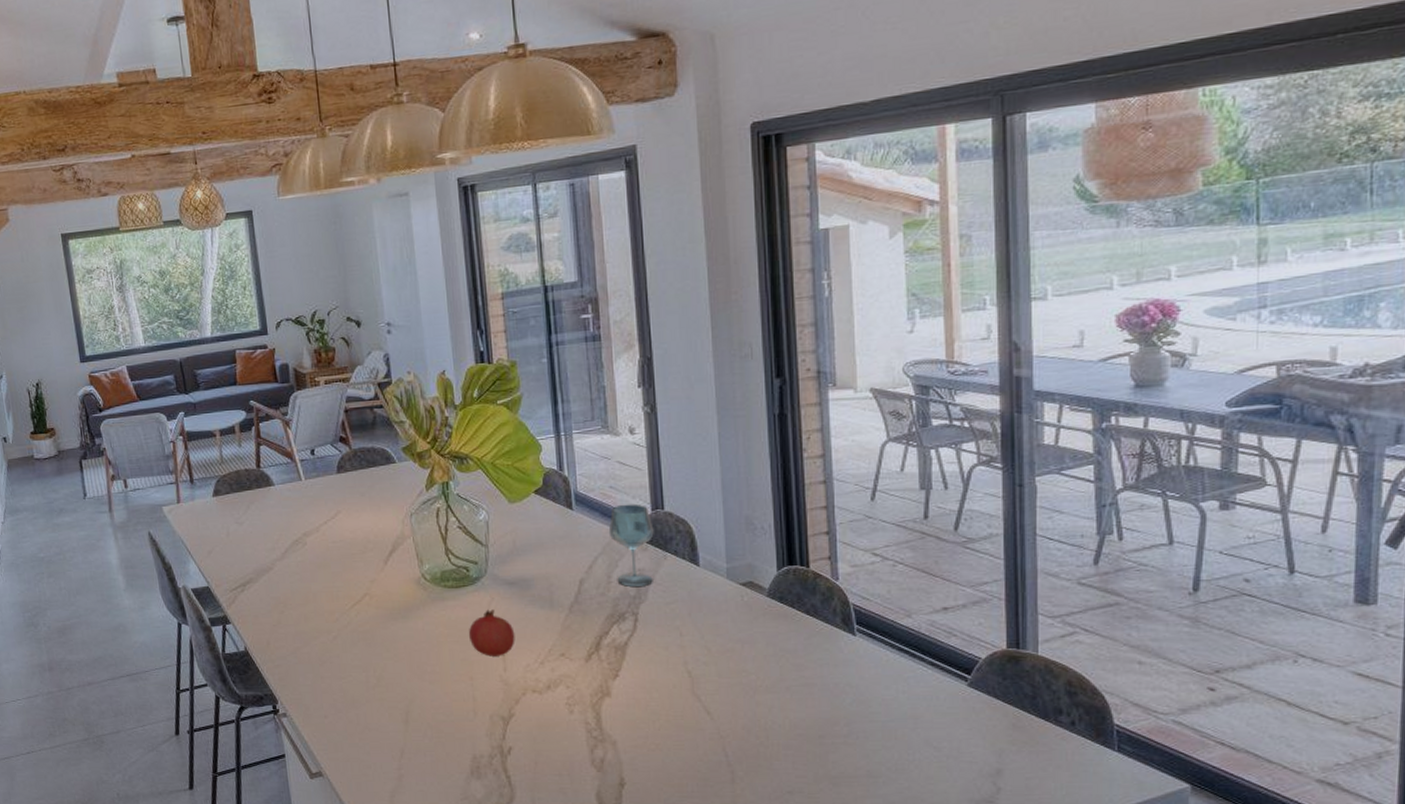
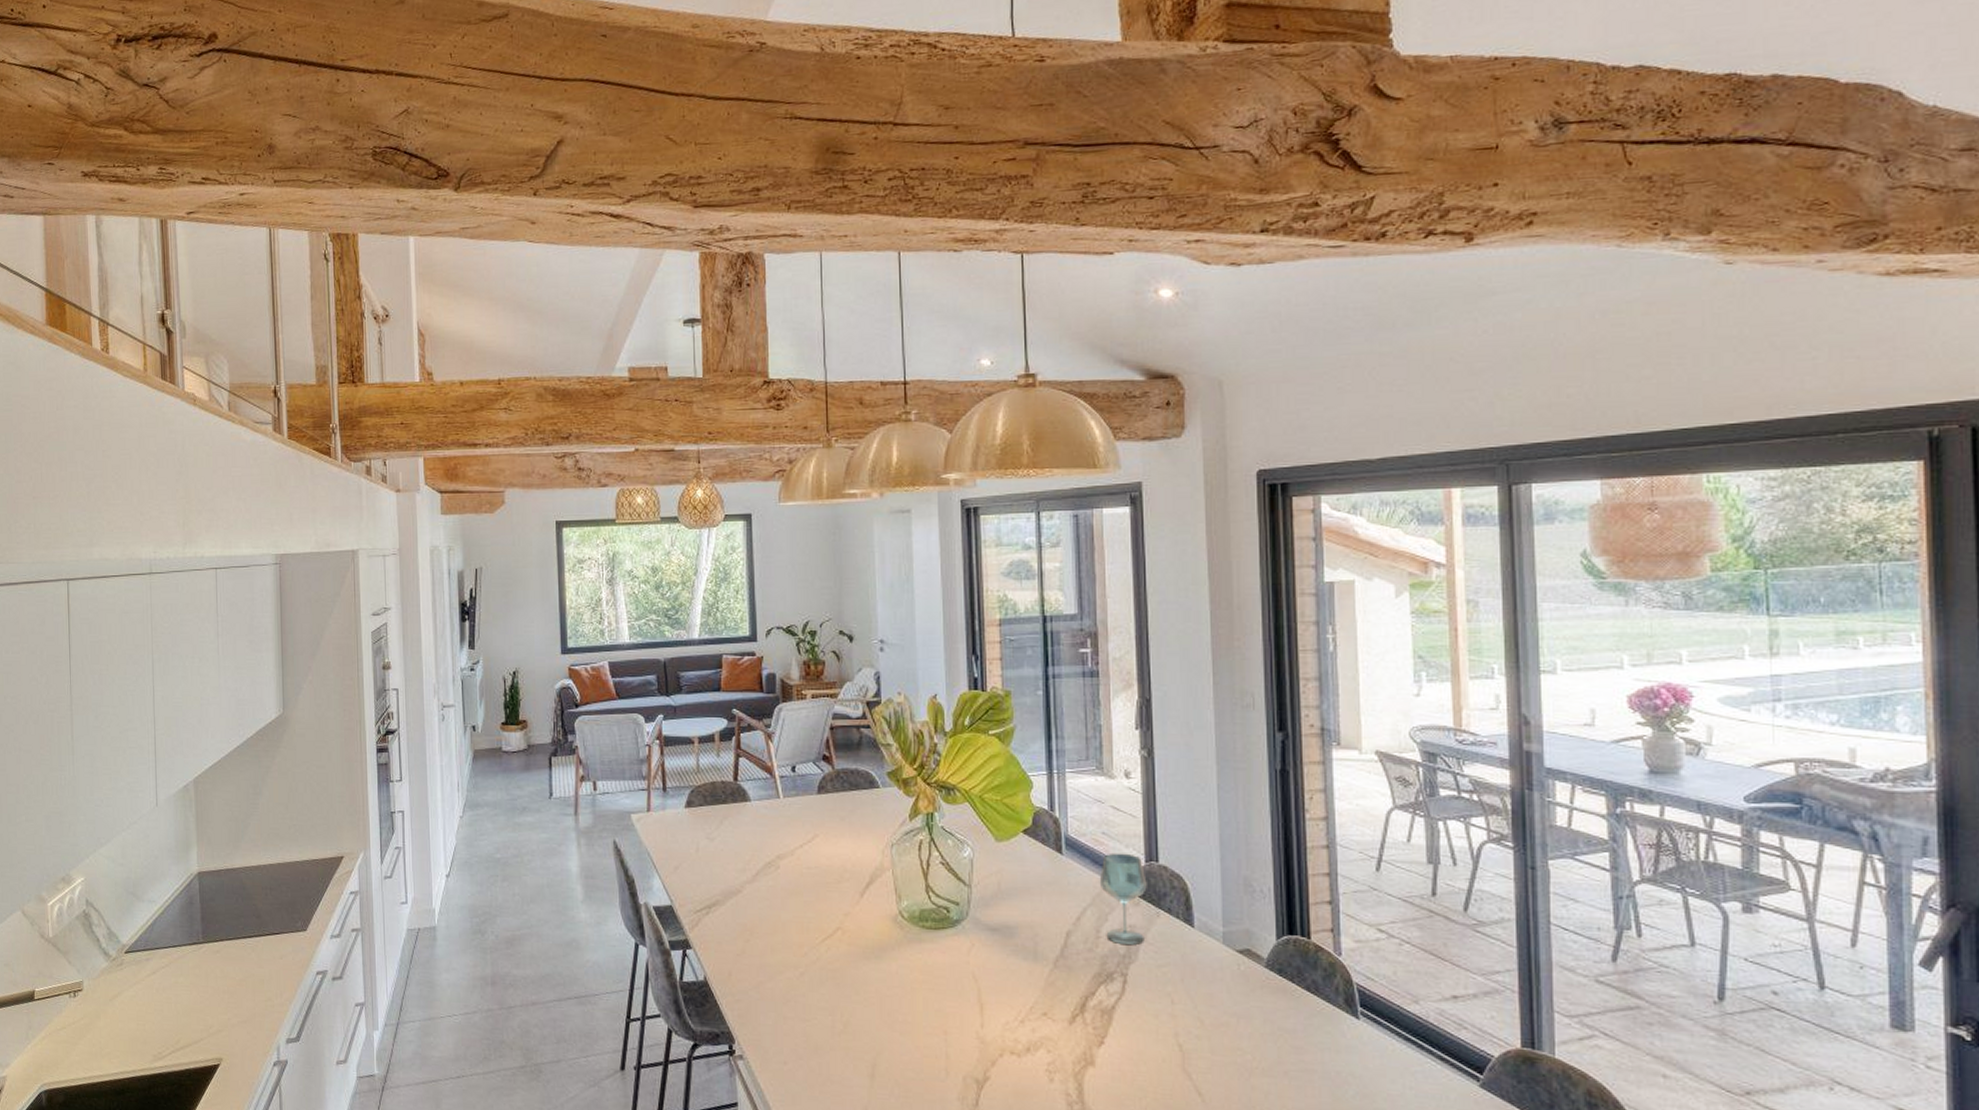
fruit: present [468,609,515,657] -> none [945,956,995,1010]

